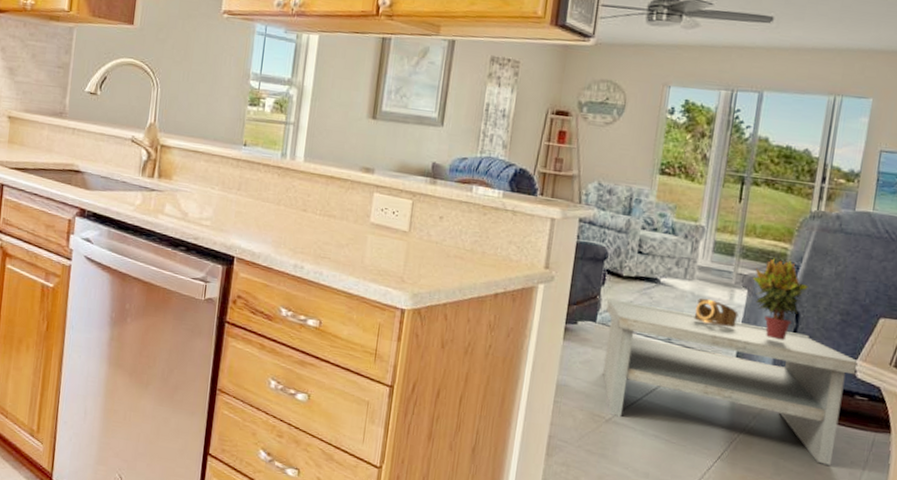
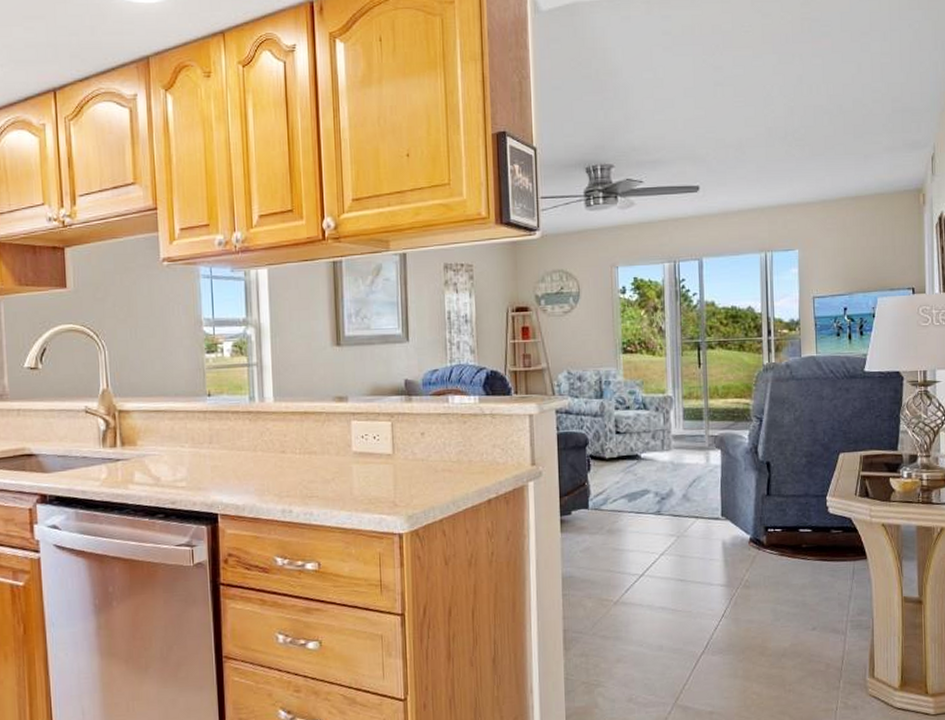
coffee table: present [602,298,859,465] -> none [596,481,830,601]
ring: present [694,297,739,328] -> none [677,465,717,490]
potted plant: present [752,258,809,340] -> none [723,413,773,492]

